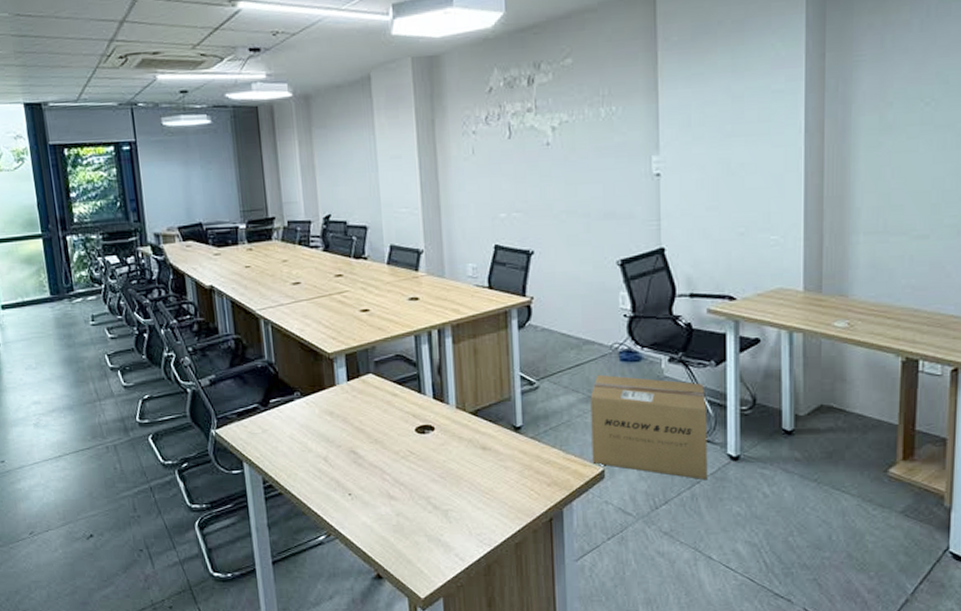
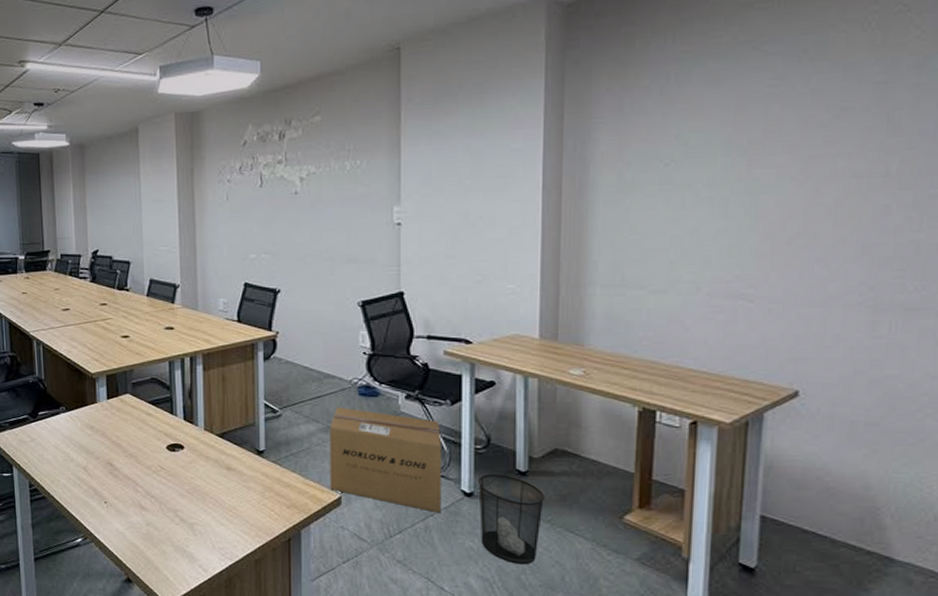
waste bin: none [743,435,811,527] -> present [477,474,544,565]

